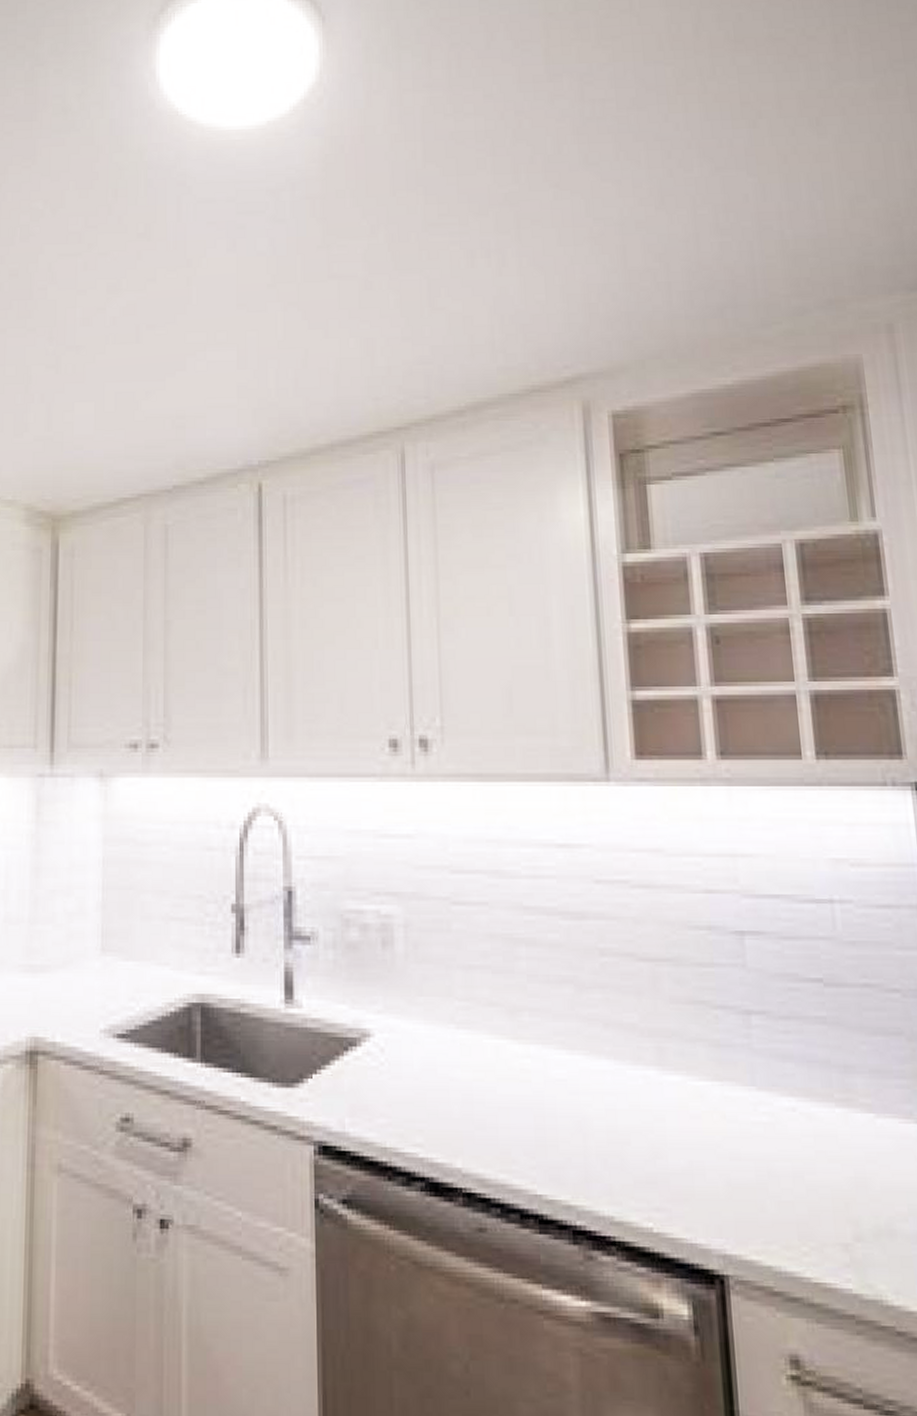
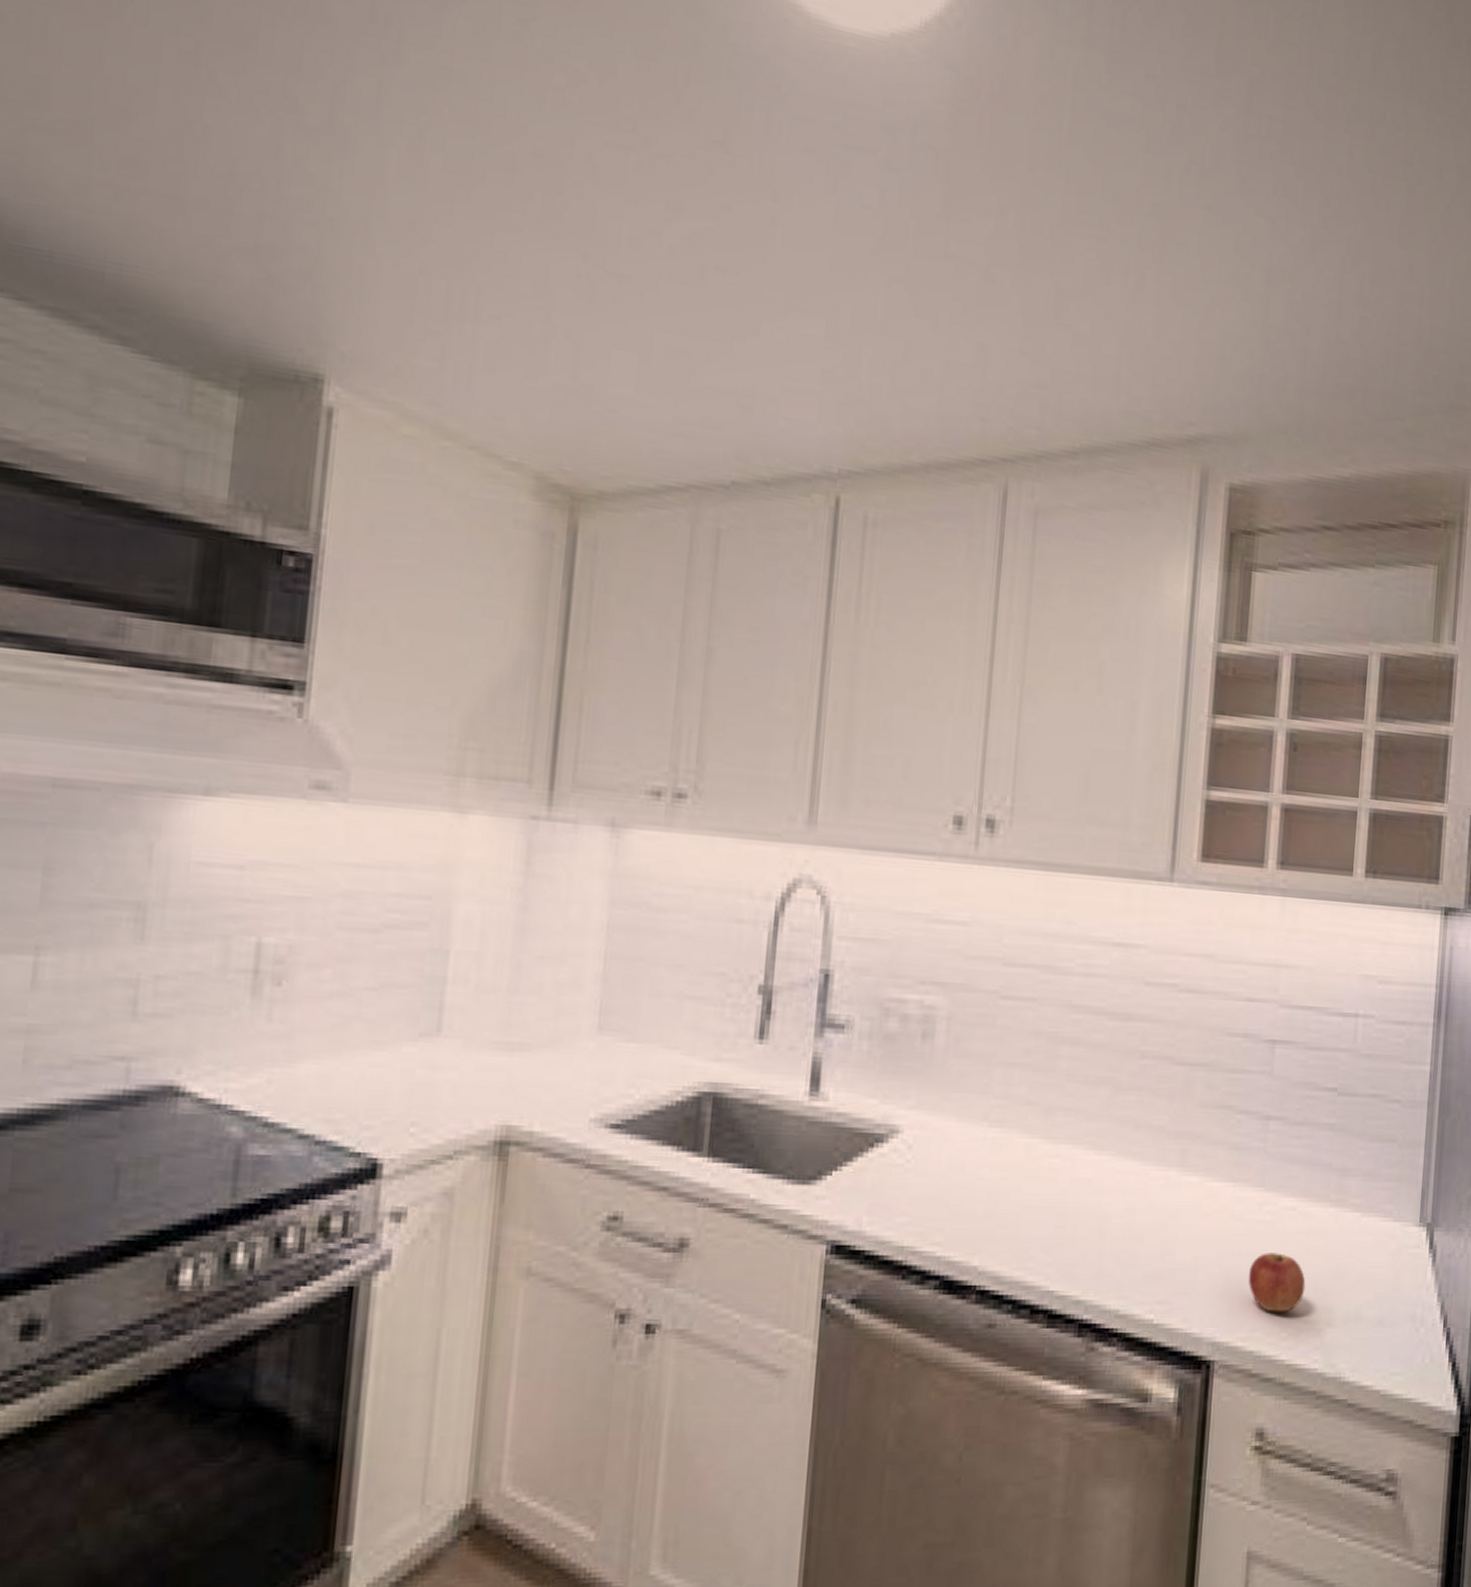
apple: none [752,1157,822,1224] -> present [1248,1253,1306,1312]

